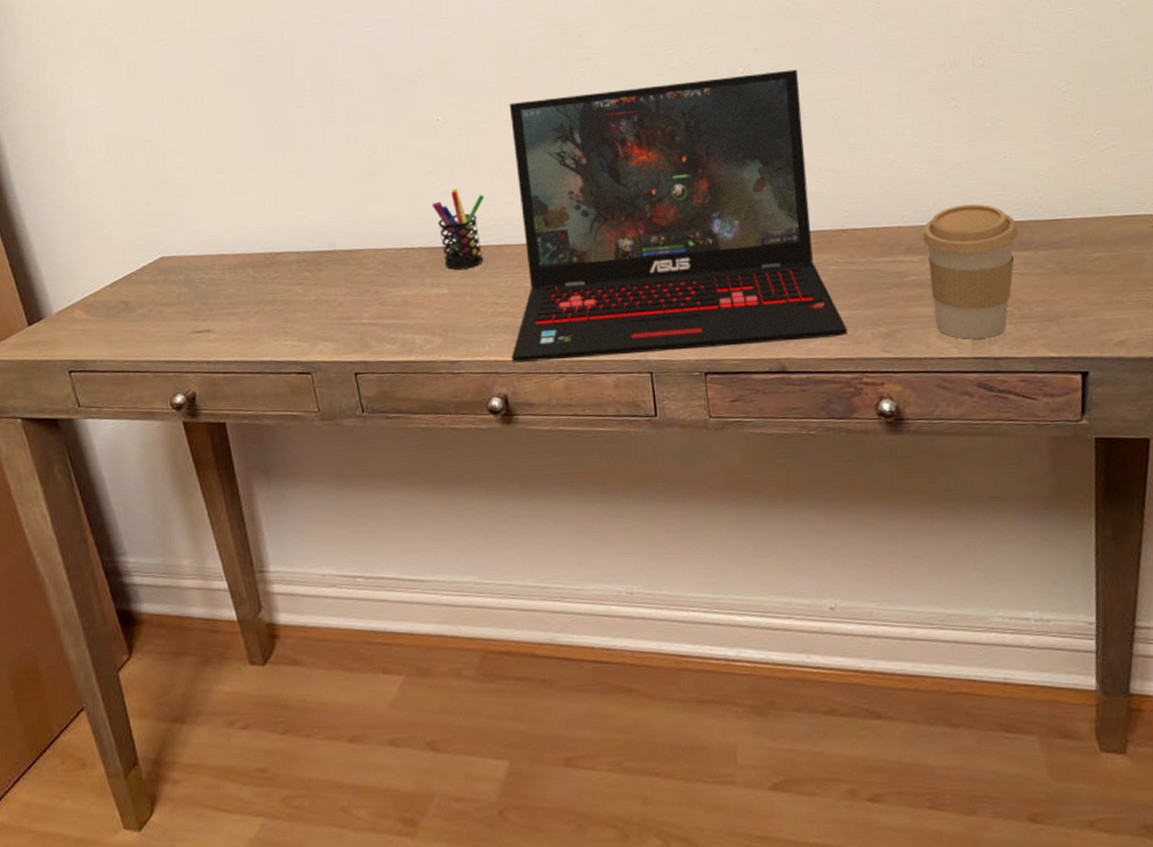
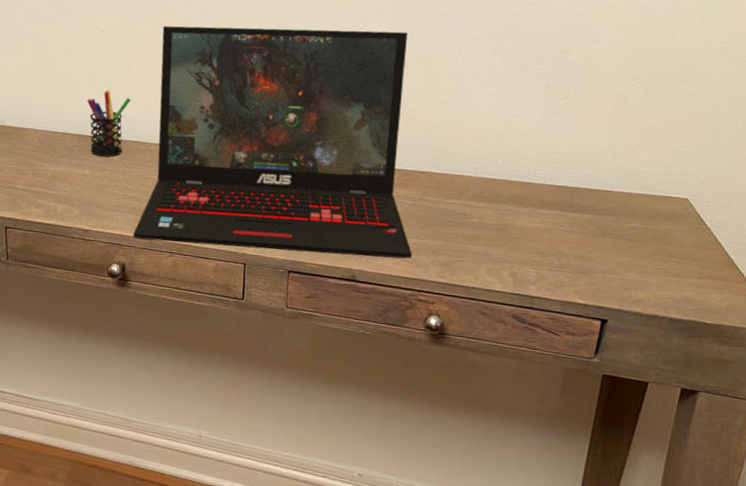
coffee cup: present [922,204,1019,339] -> none [487,166,570,279]

